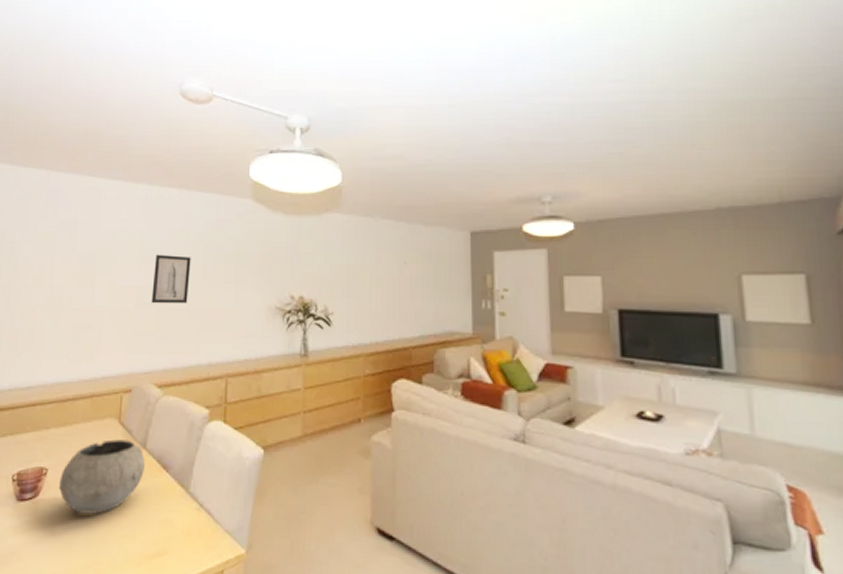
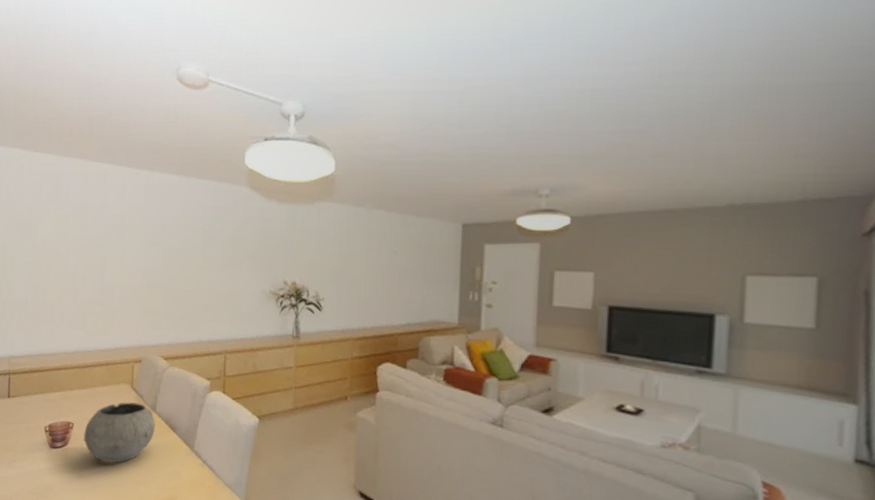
wall art: present [151,254,191,304] -> none [156,238,191,286]

